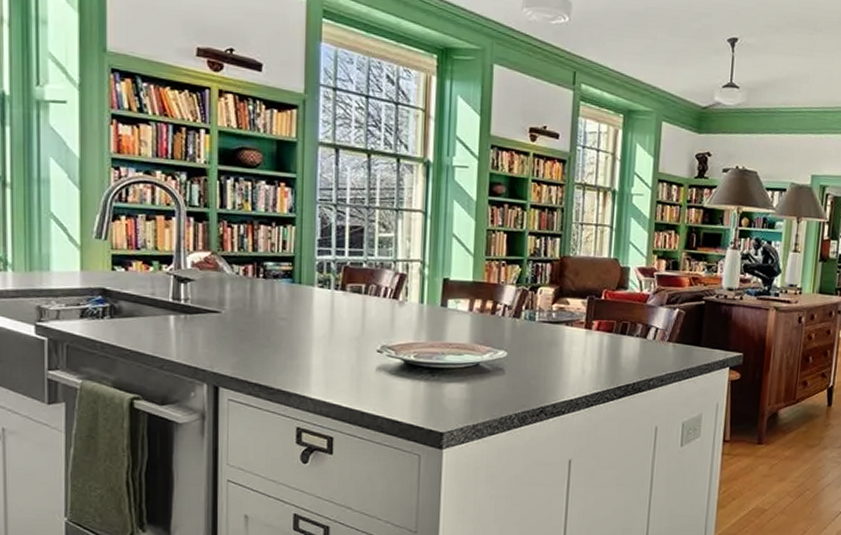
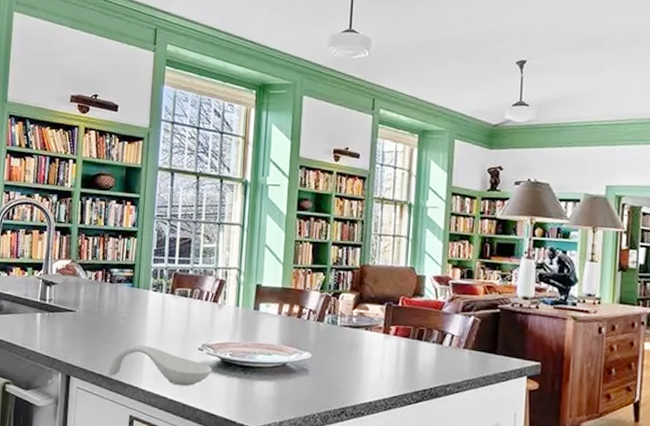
spoon rest: none [267,349,395,393] -> present [108,345,213,387]

